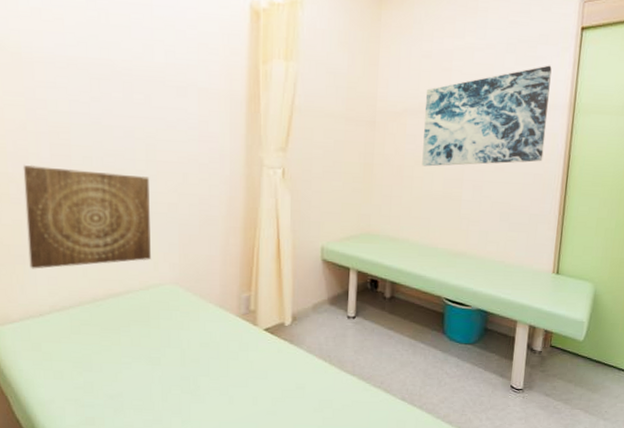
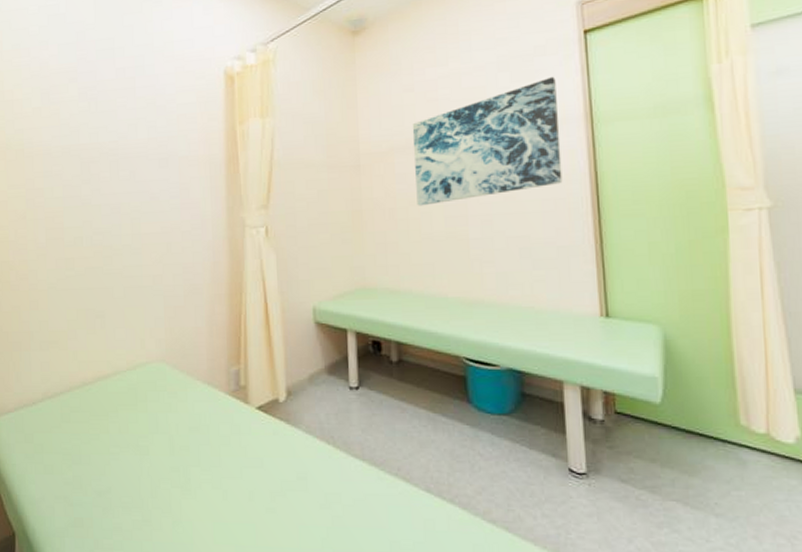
wall art: present [23,164,151,269] -> none [22,250,137,355]

